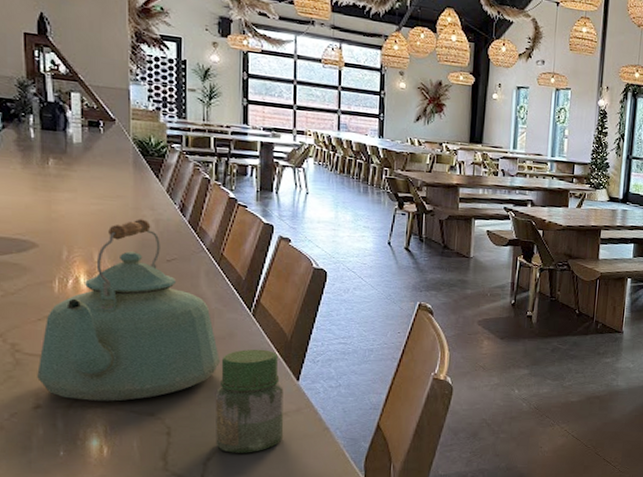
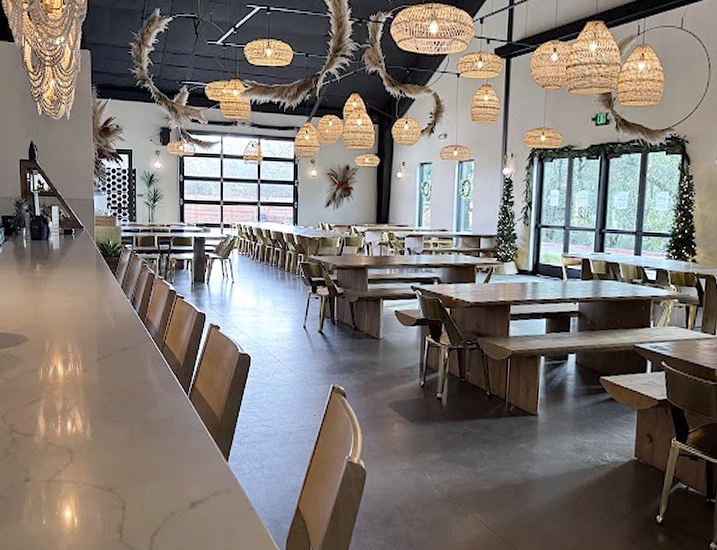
kettle: present [37,219,220,402] -> none [27,313,163,477]
jar: present [216,349,284,453] -> none [160,430,216,530]

